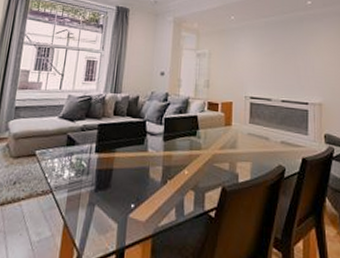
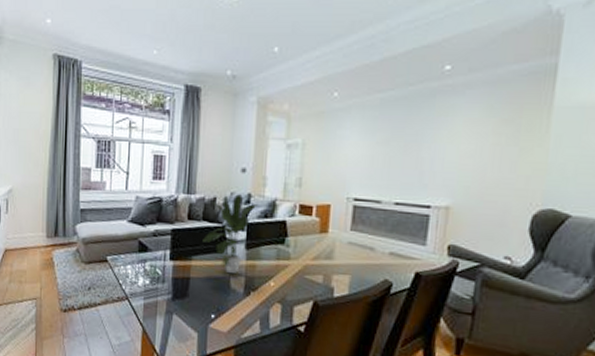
potted plant: none [126,93,174,165] -> present [202,194,258,274]

